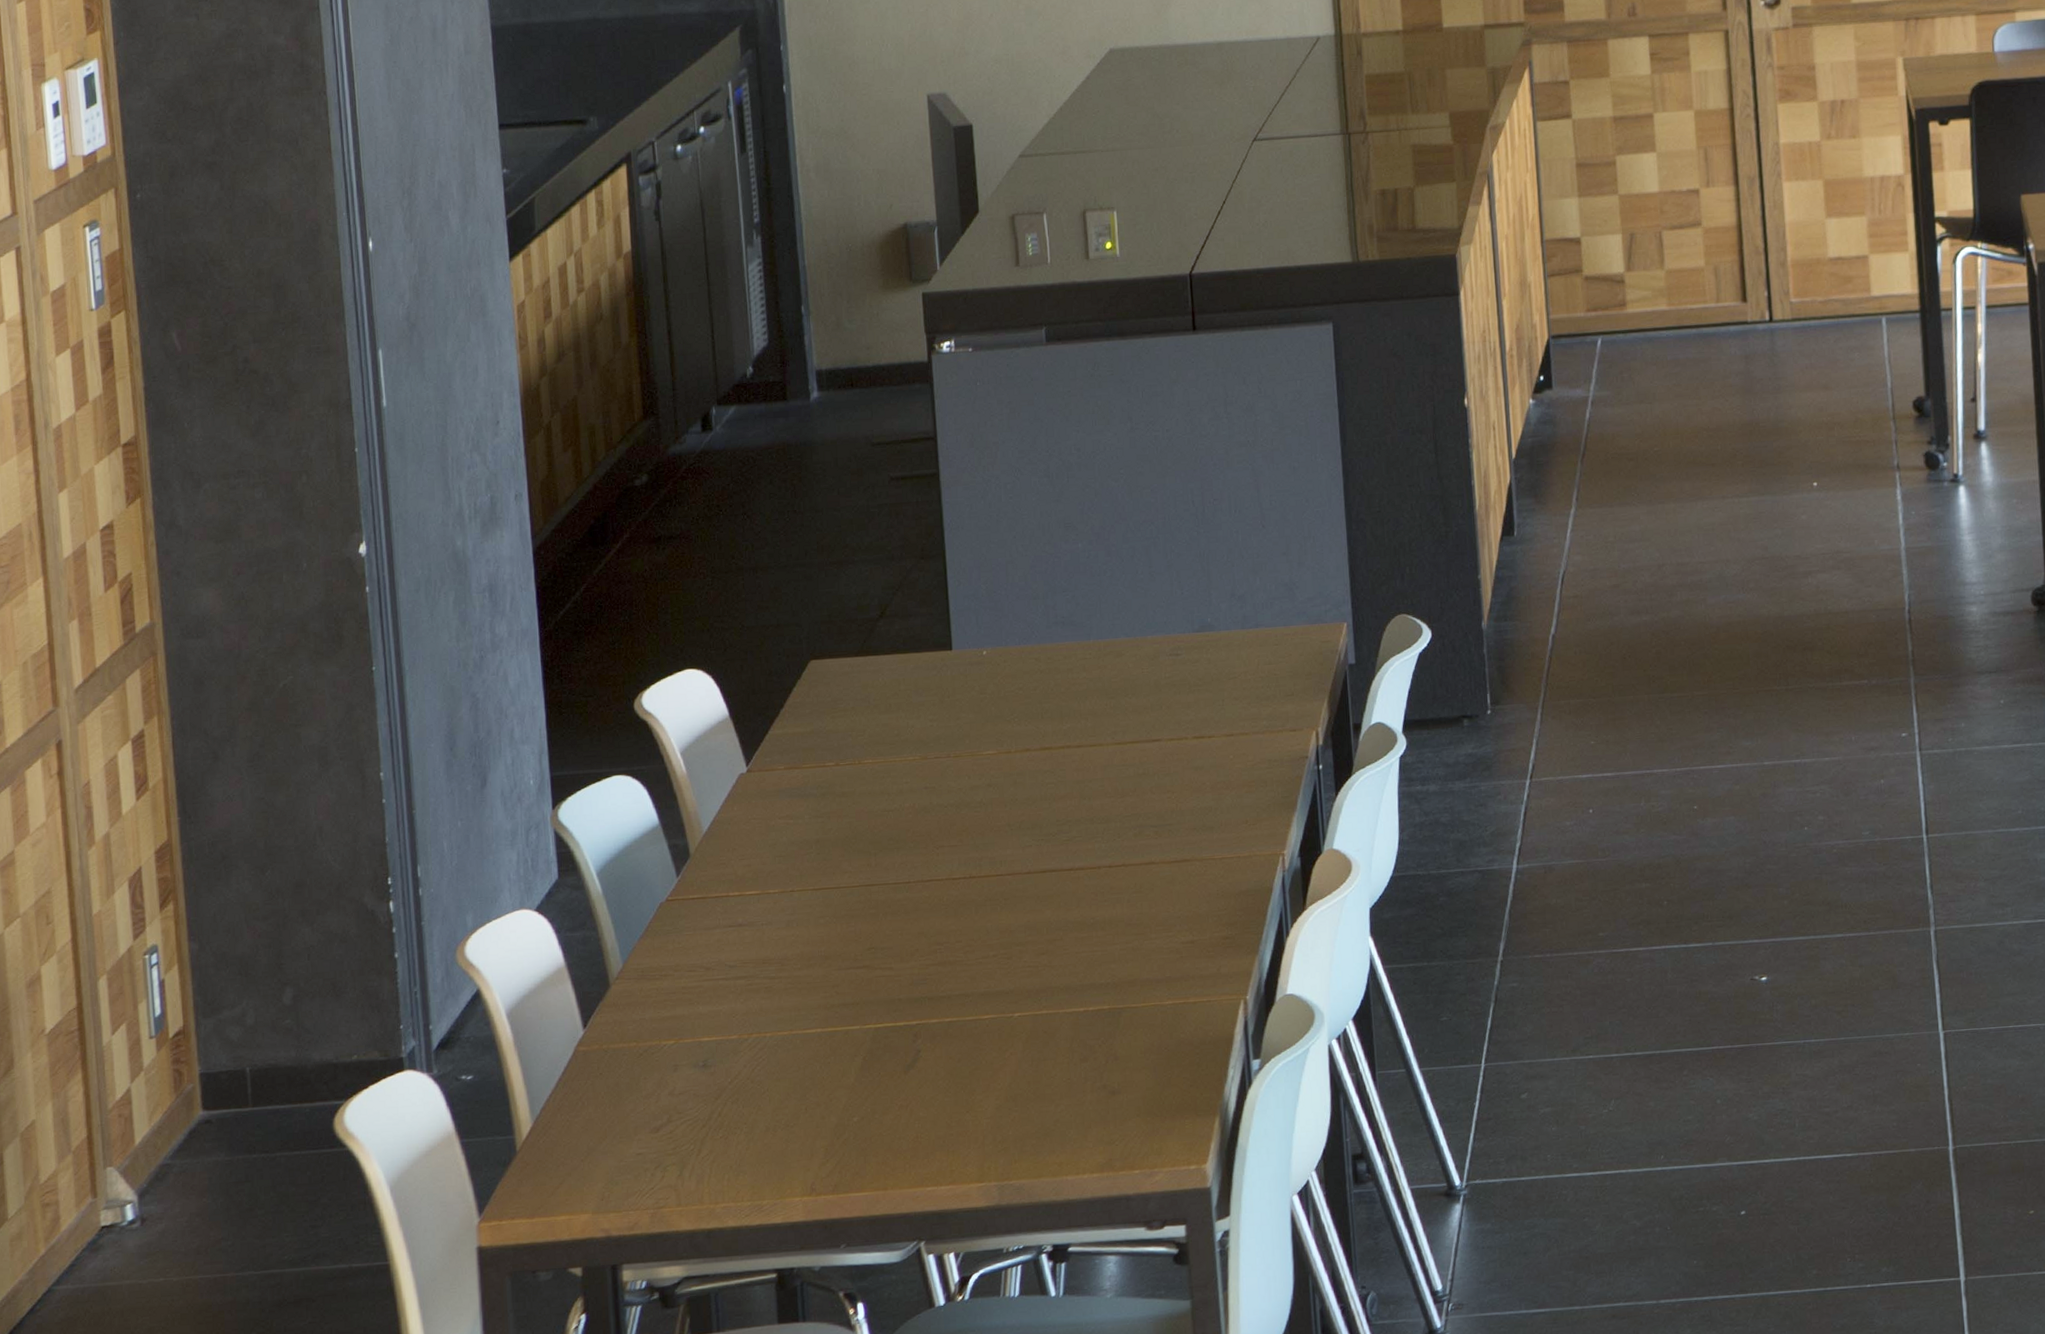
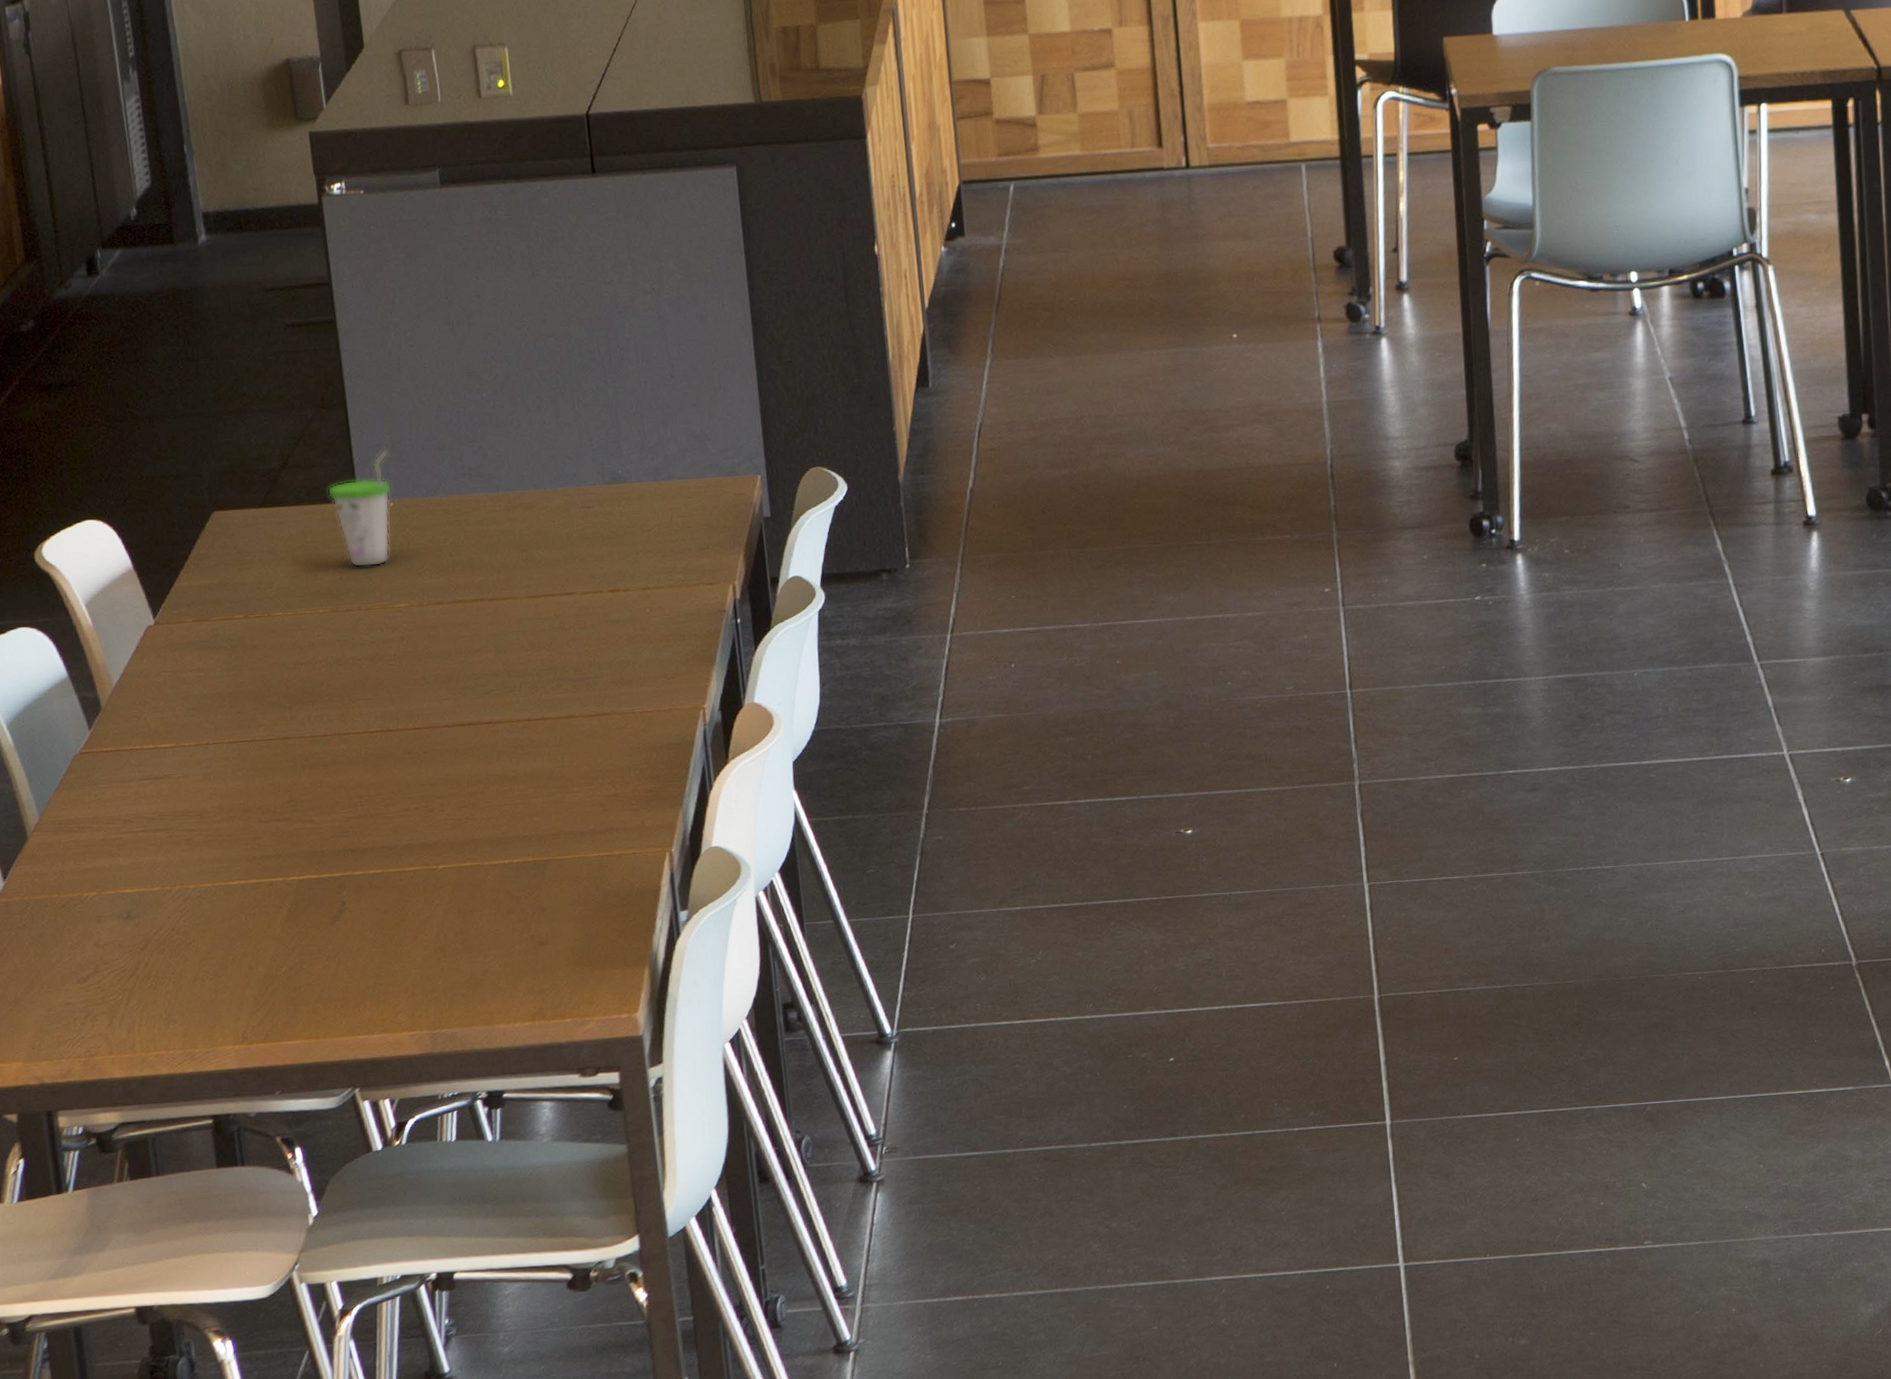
cup: none [922,598,986,716] -> present [327,449,392,568]

